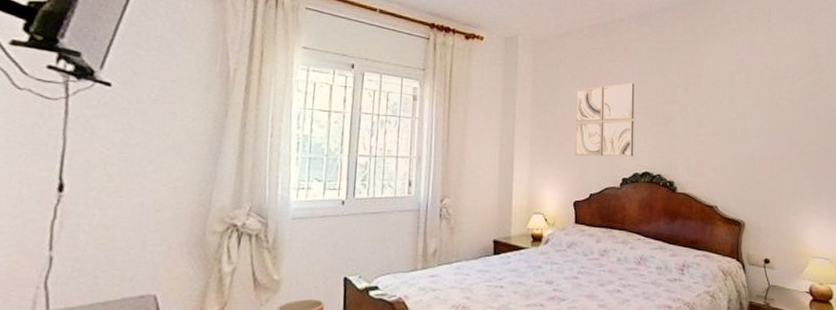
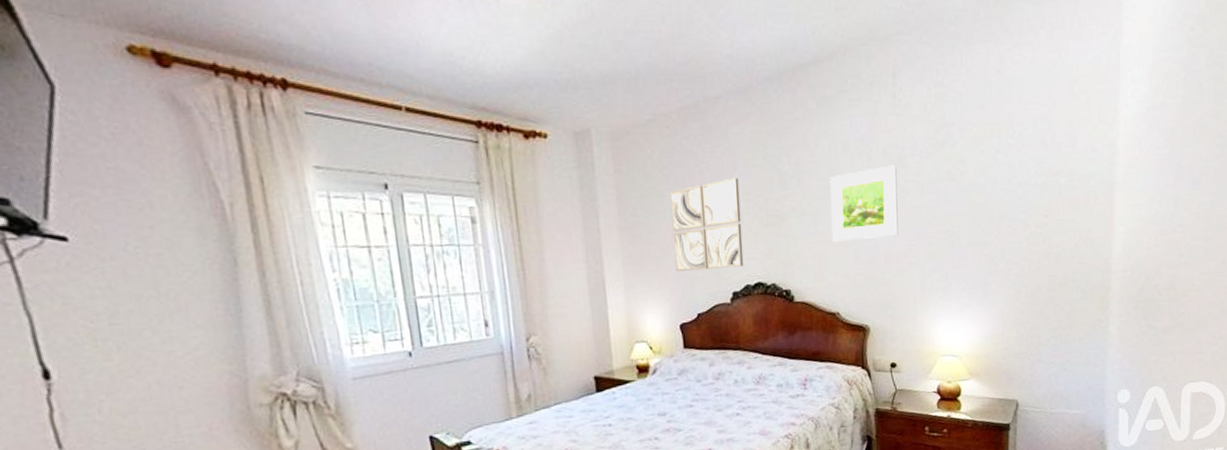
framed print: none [713,84,772,144] -> present [830,165,898,242]

